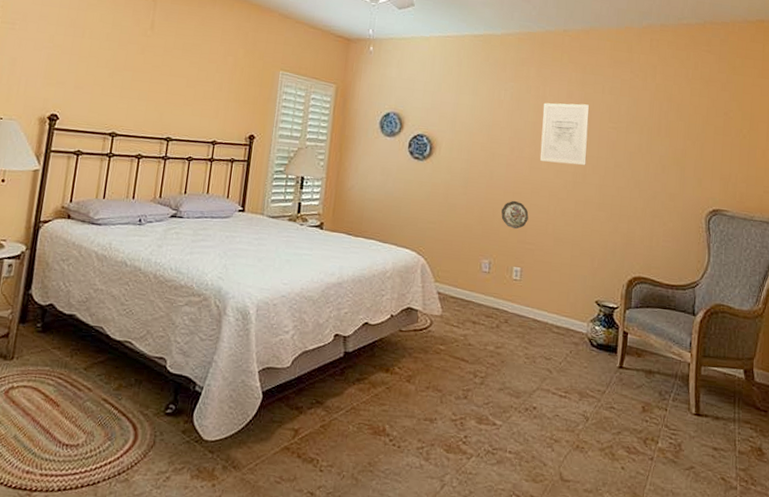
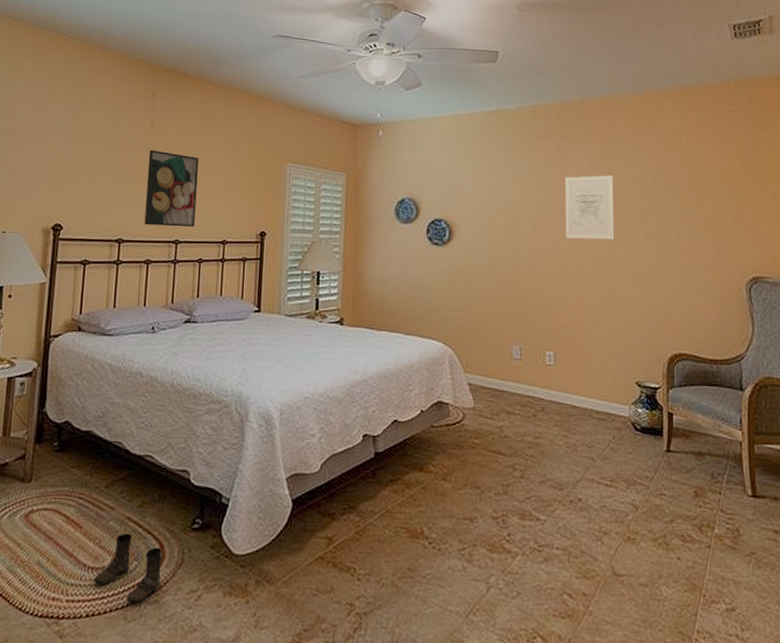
boots: none [67,414,136,481] -> present [93,533,163,604]
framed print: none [138,49,195,127] -> present [144,150,199,228]
decorative plate: present [501,200,529,230] -> none [529,281,558,312]

